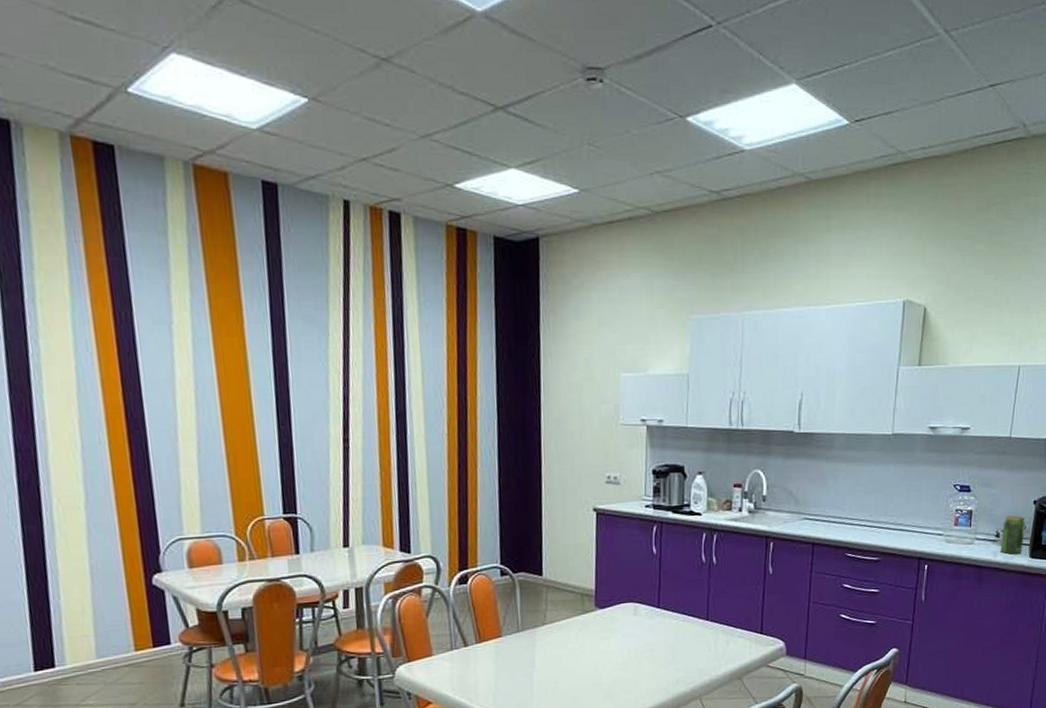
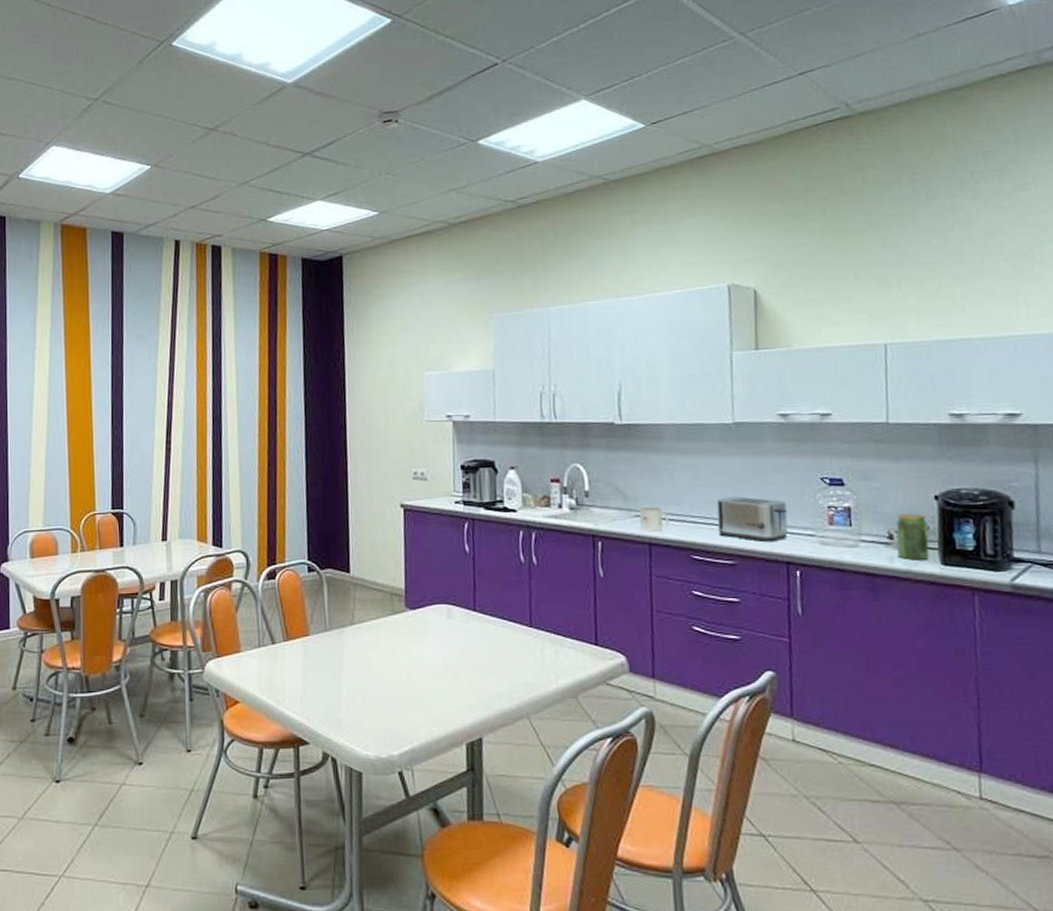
mug: none [807,510,832,534] -> present [639,506,670,533]
toaster: none [869,501,925,541] -> present [716,496,788,543]

